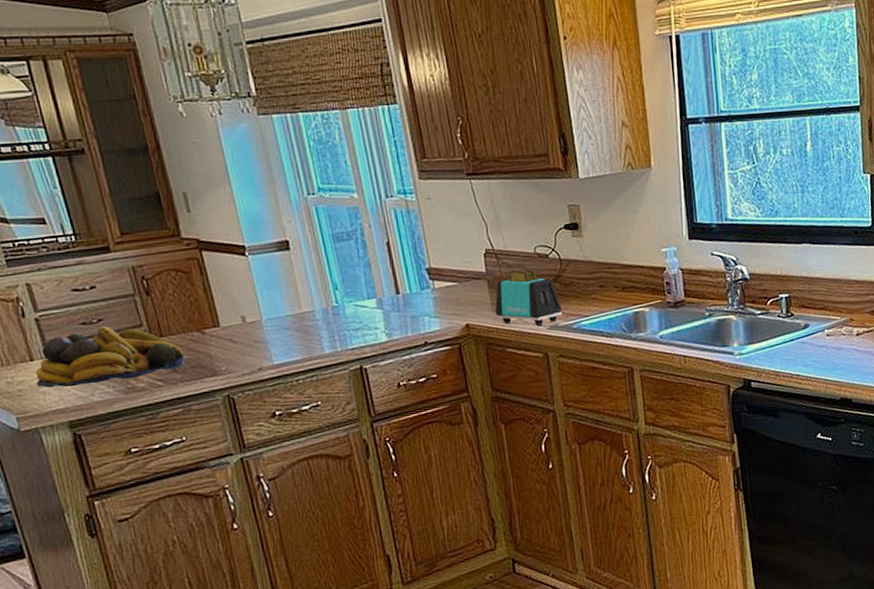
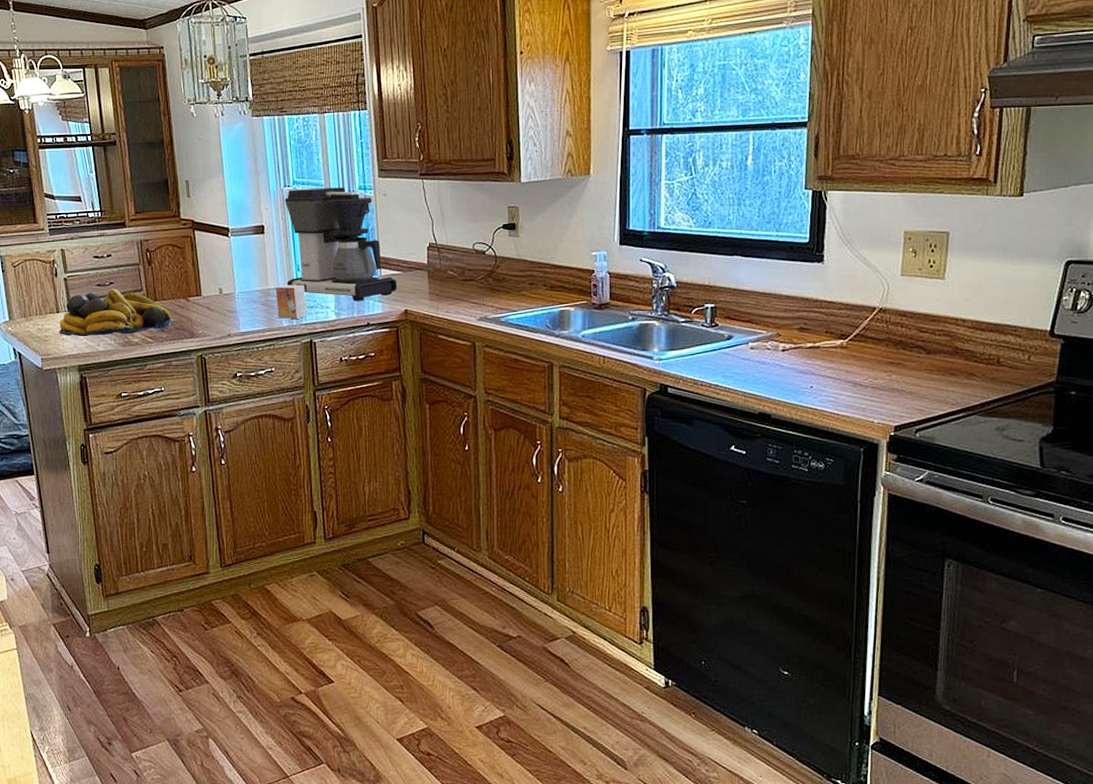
coffee maker: none [310,192,455,320] -> present [285,187,397,302]
small box: none [311,305,353,345] -> present [275,284,308,319]
toaster: present [495,268,563,326] -> none [432,263,493,316]

